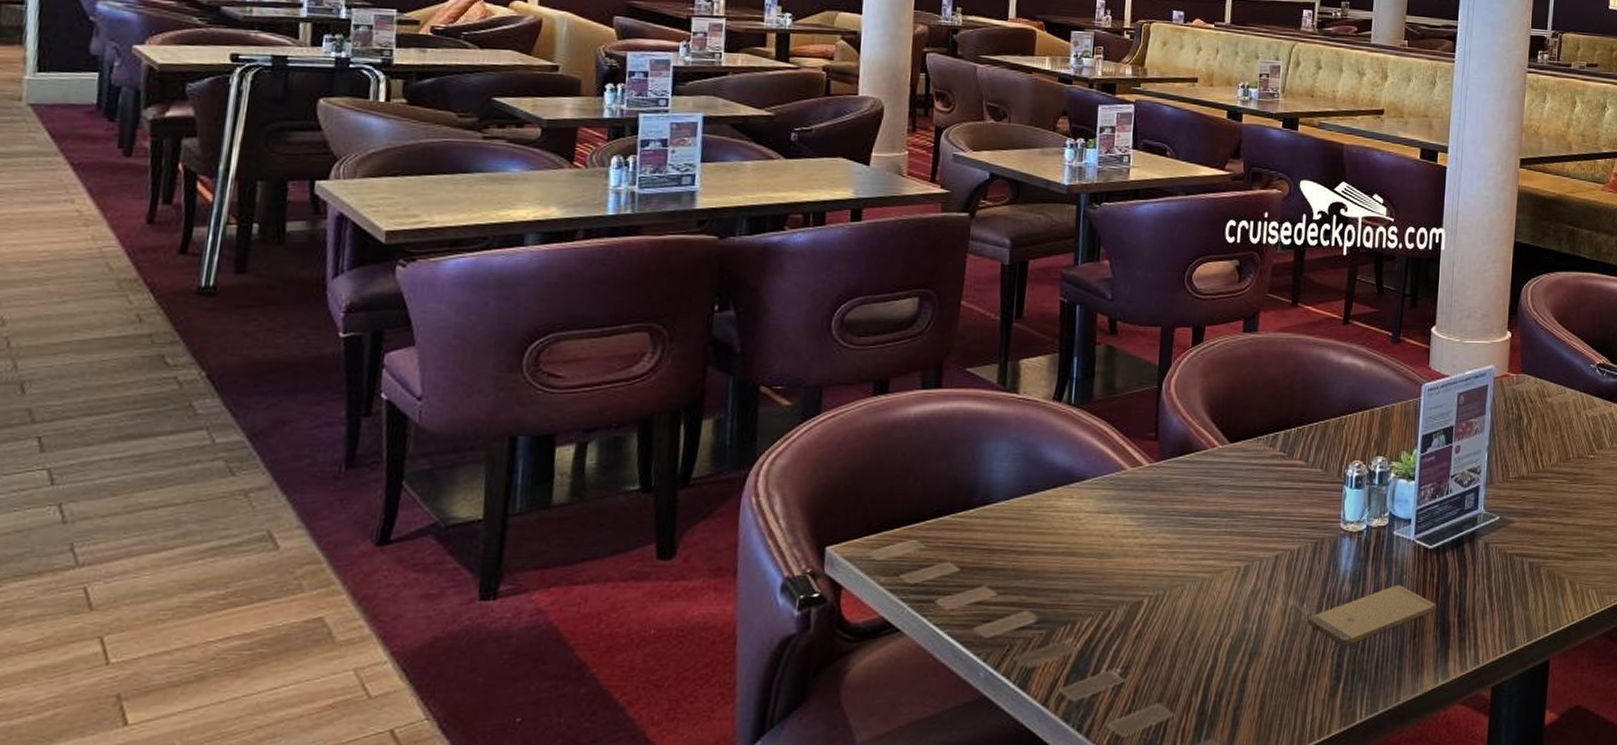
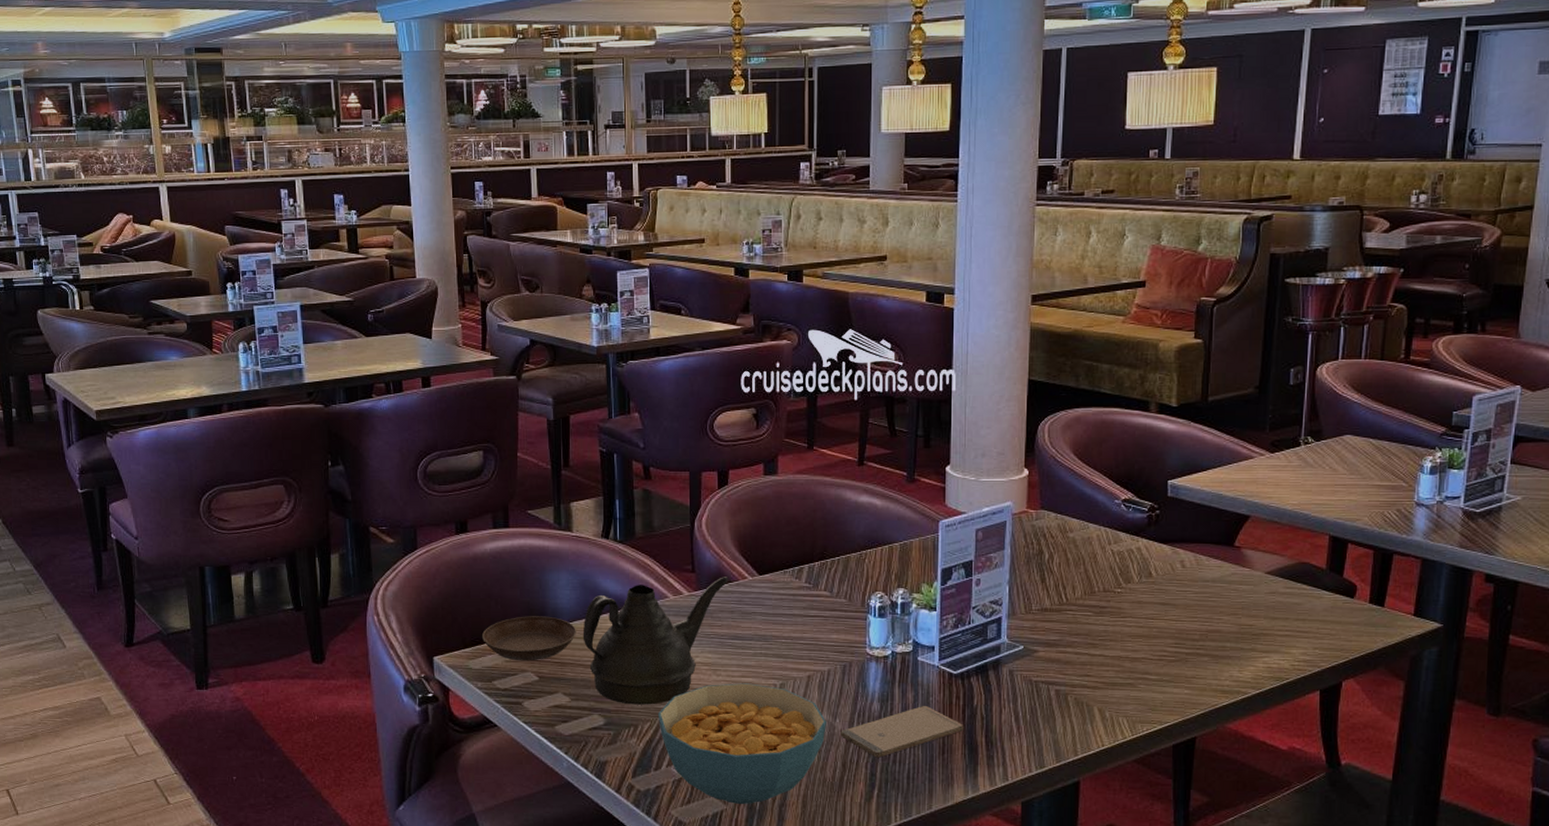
saucer: none [893,493,1012,549] -> present [482,616,576,661]
teapot: none [1019,445,1196,597] -> present [582,577,728,705]
cereal bowl: none [1101,566,1293,711] -> present [658,683,826,805]

